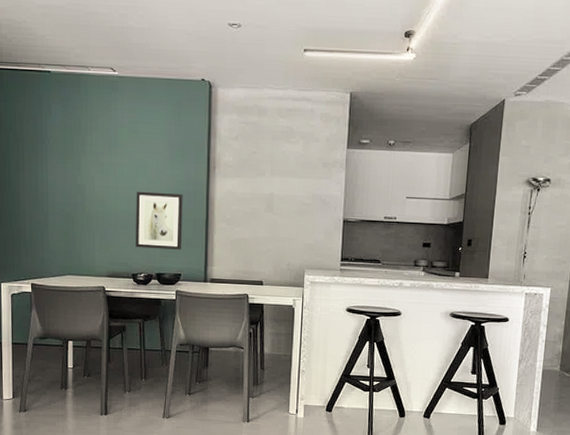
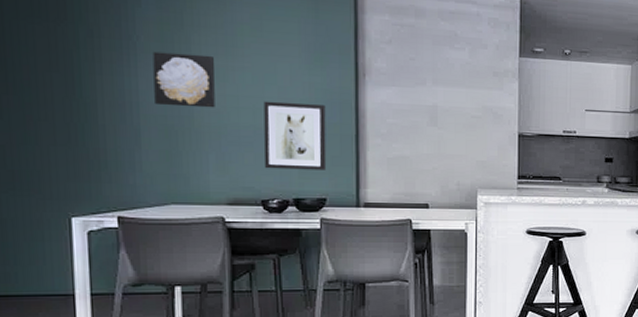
wall art: none [58,152,101,197] -> present [152,51,215,108]

